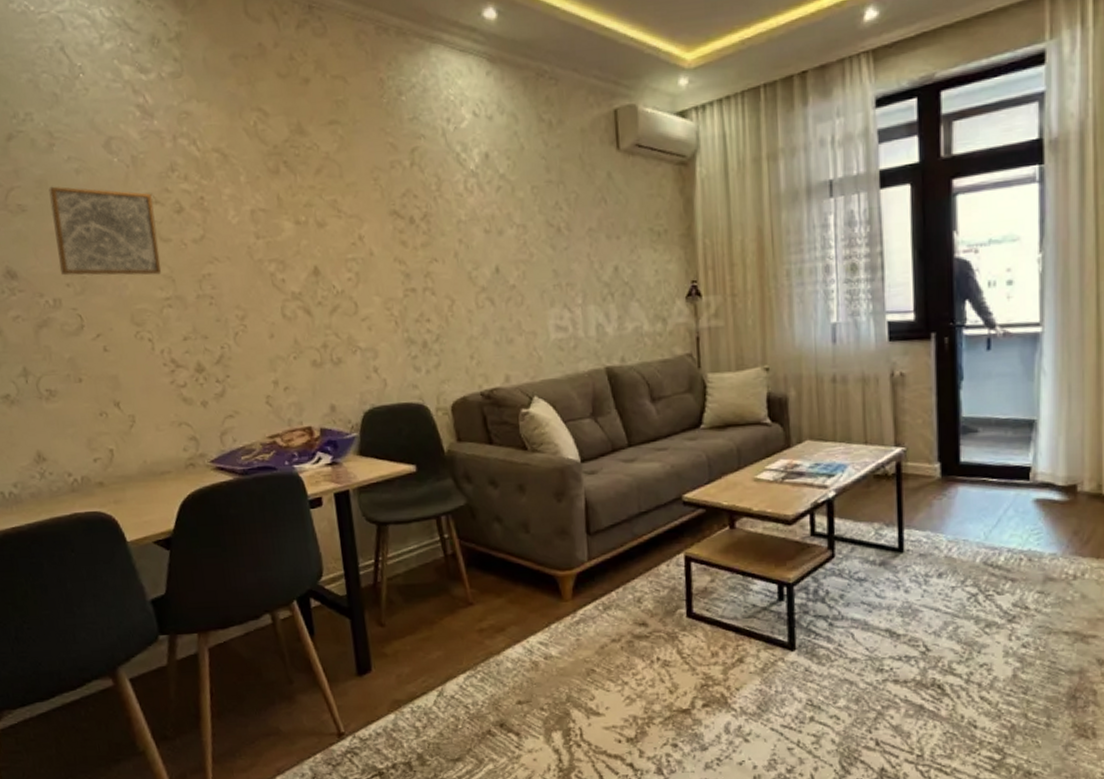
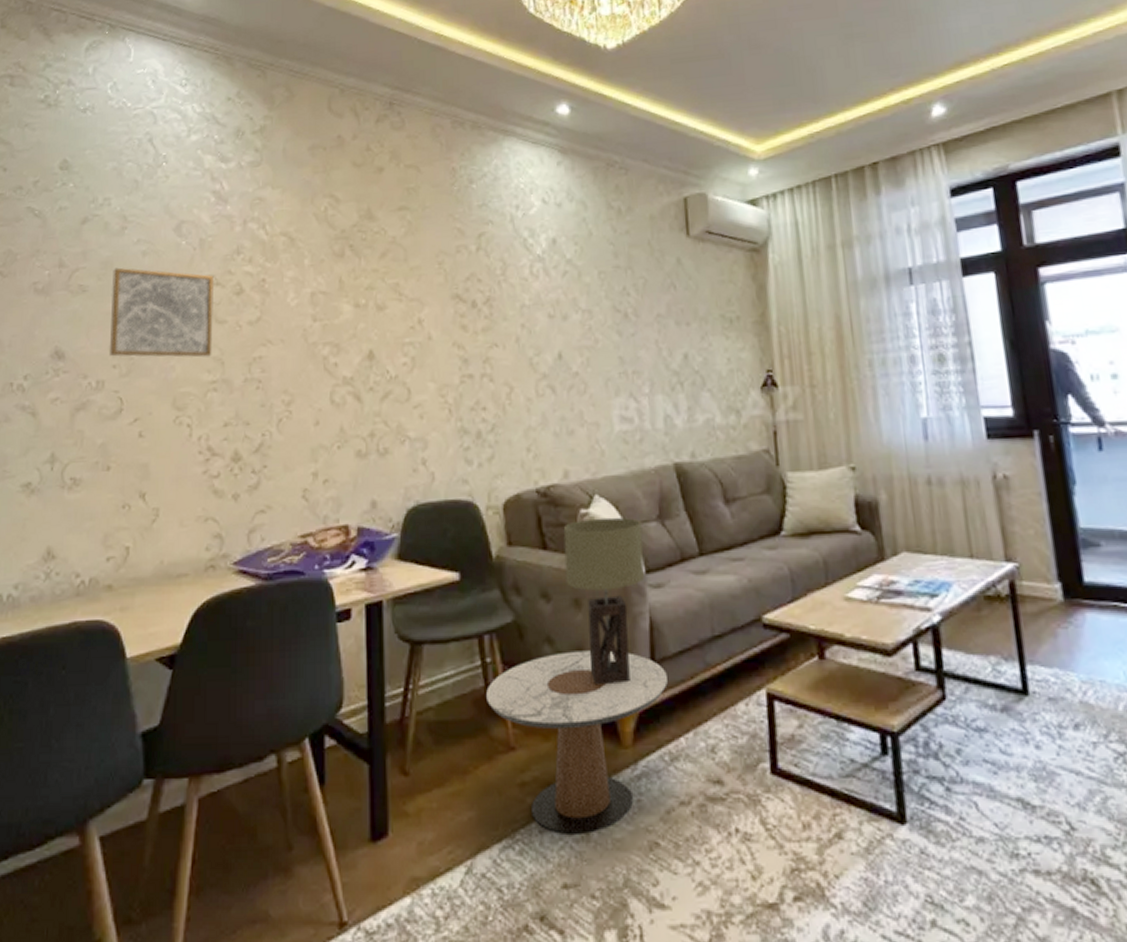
side table: none [446,526,601,666] -> present [486,650,668,834]
table lamp: none [506,415,580,554] -> present [563,517,645,686]

